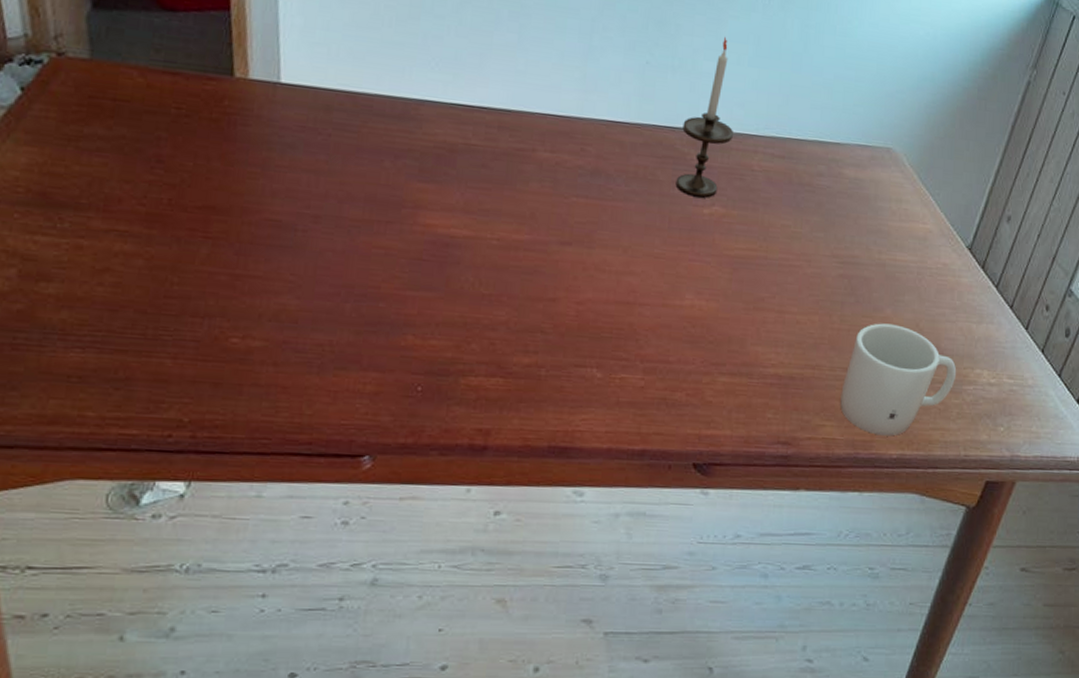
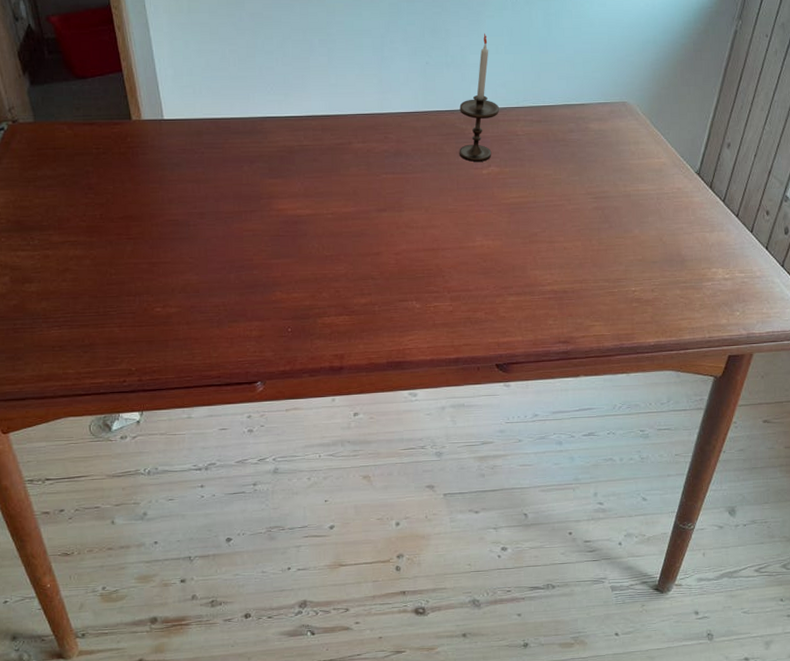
mug: present [840,323,957,436] -> none [605,241,697,329]

